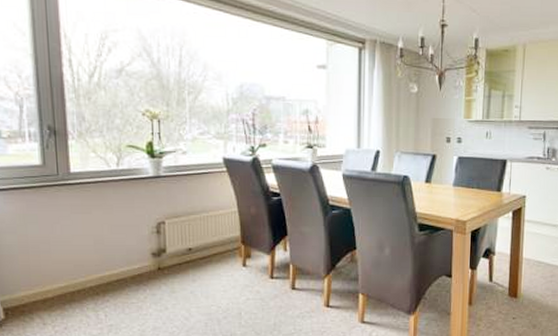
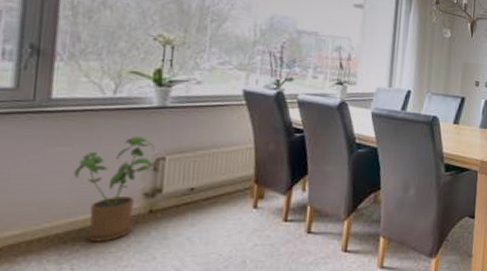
house plant: none [96,203,157,294] -> present [73,136,155,242]

